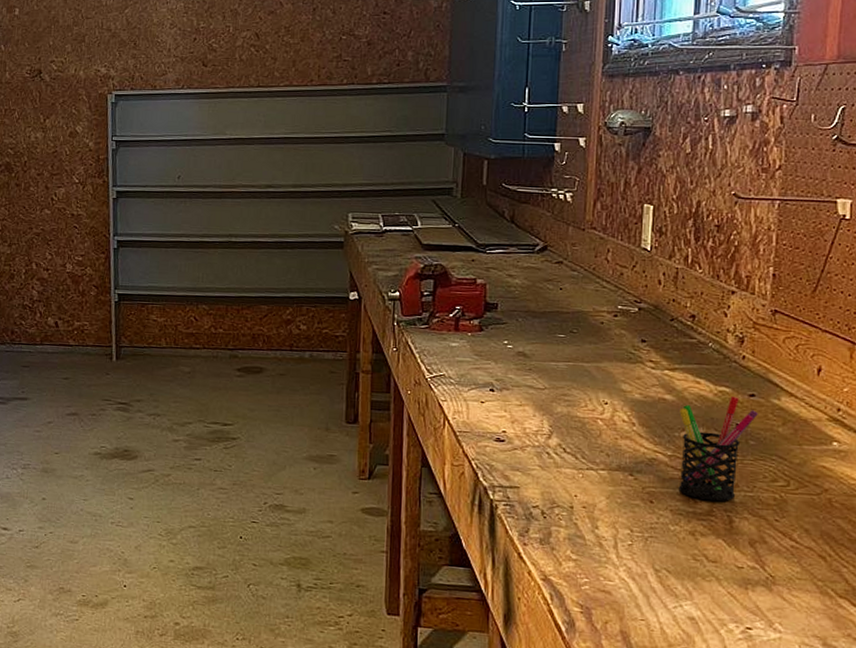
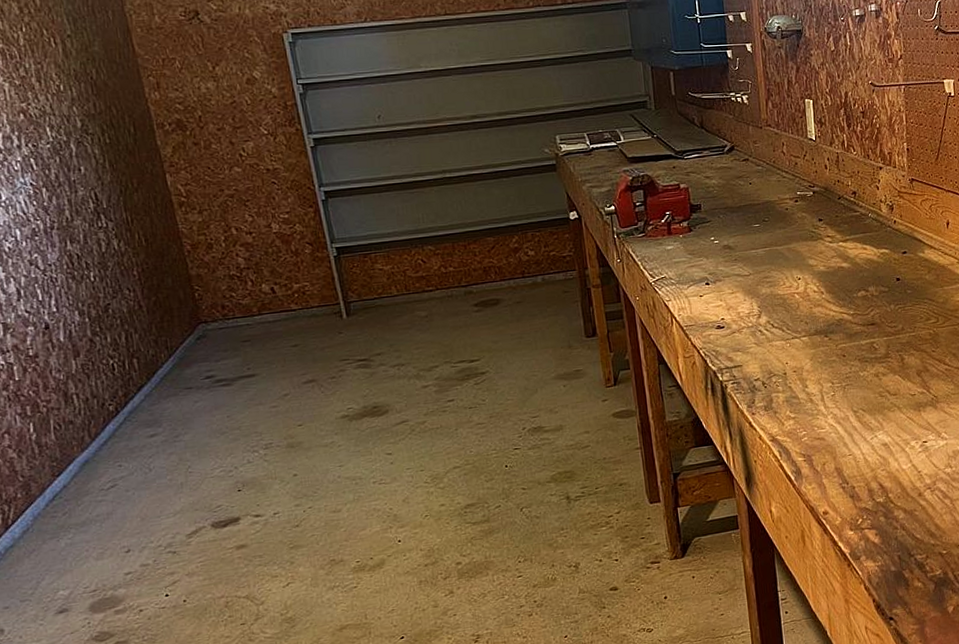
pen holder: present [678,396,758,502] -> none [854,256,910,346]

